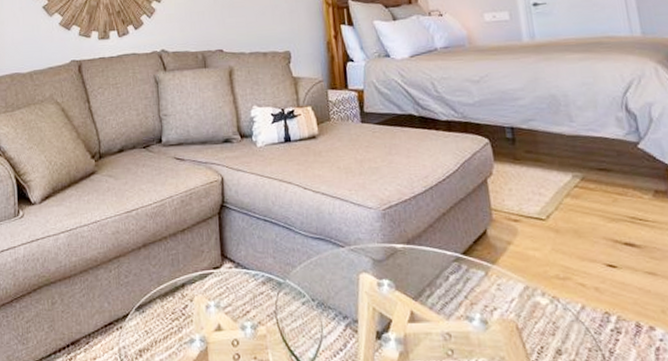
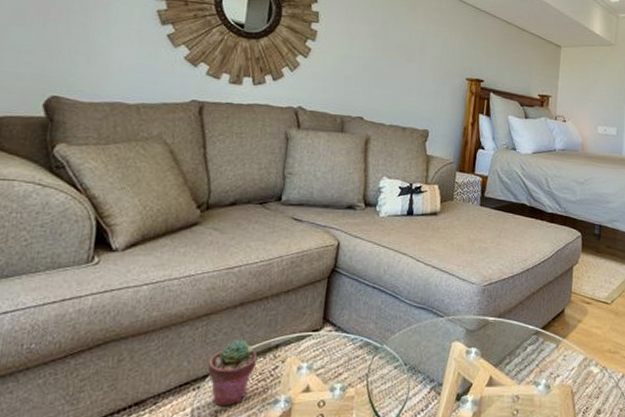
potted succulent: none [125,279,168,346] -> present [207,339,258,407]

